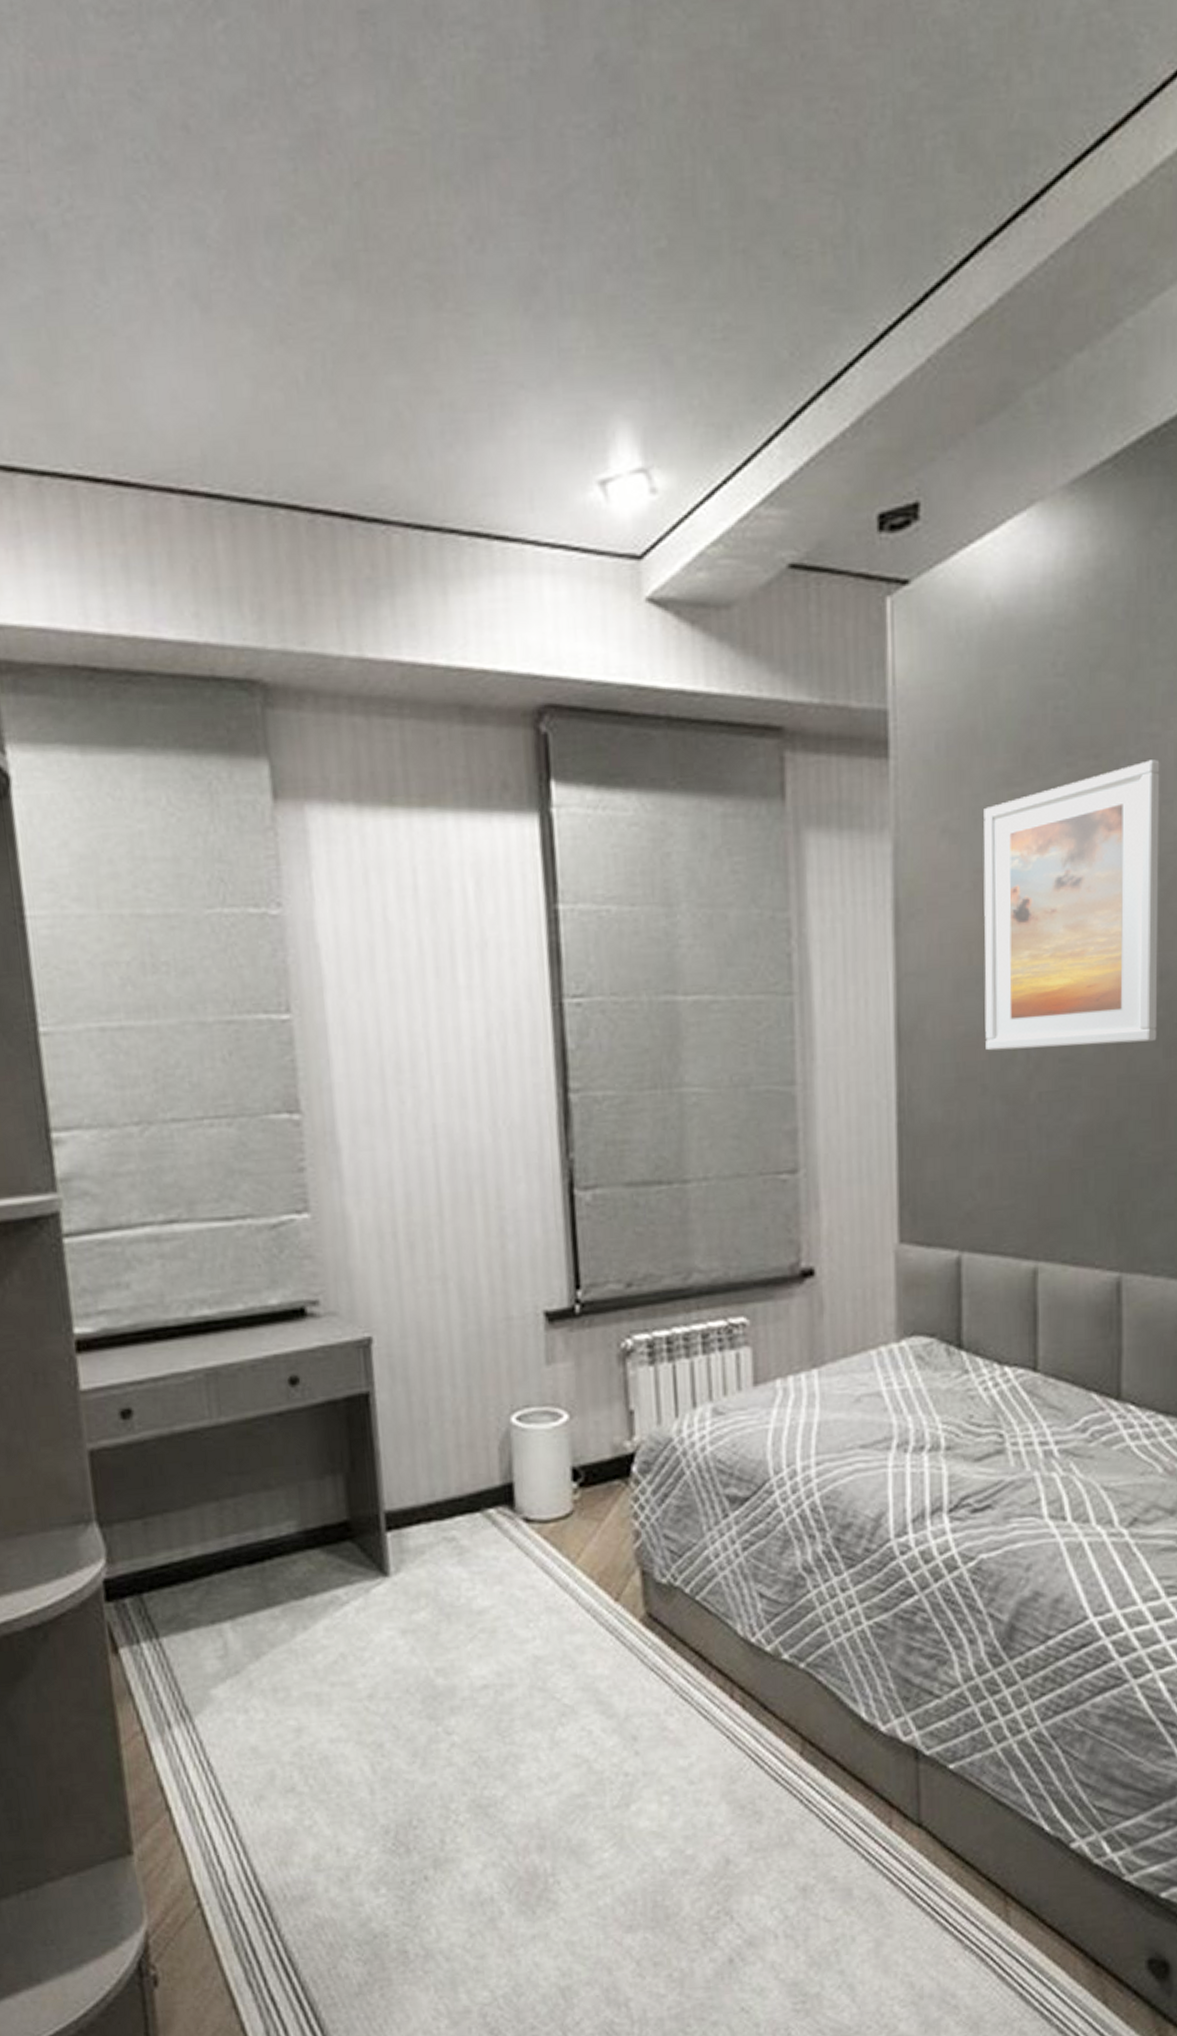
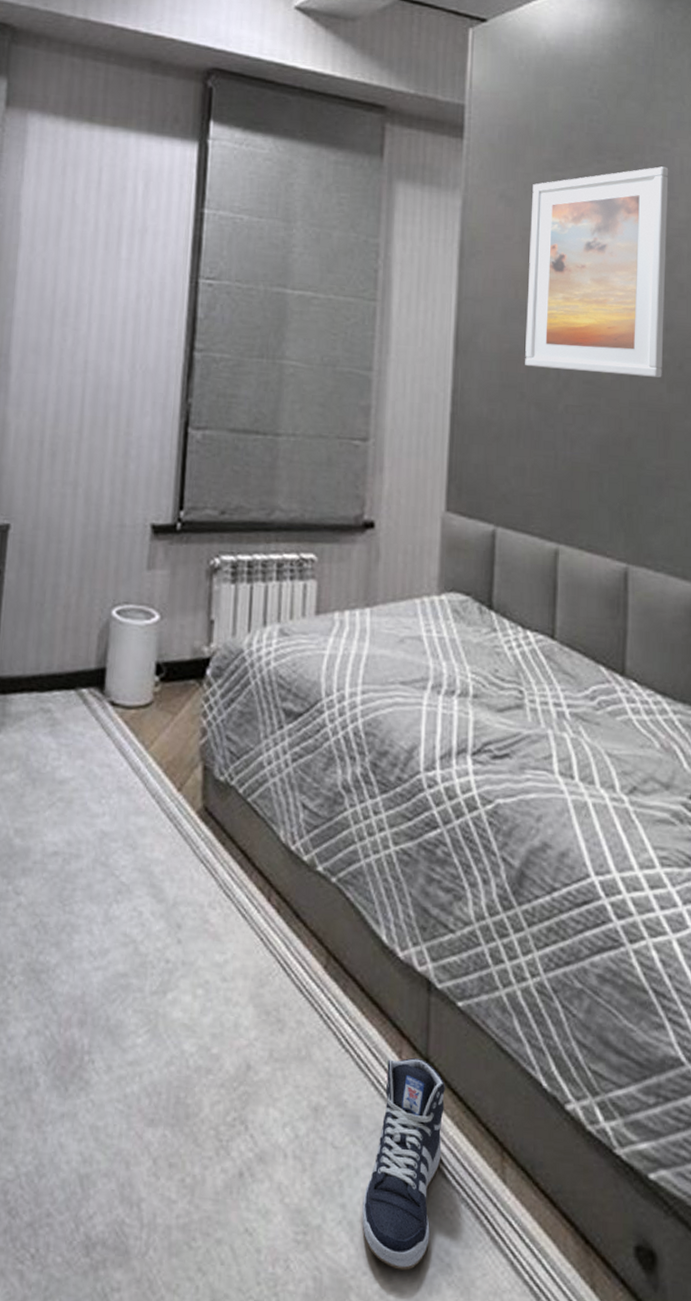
sneaker: none [861,1824,941,2019] -> present [362,1057,445,1271]

